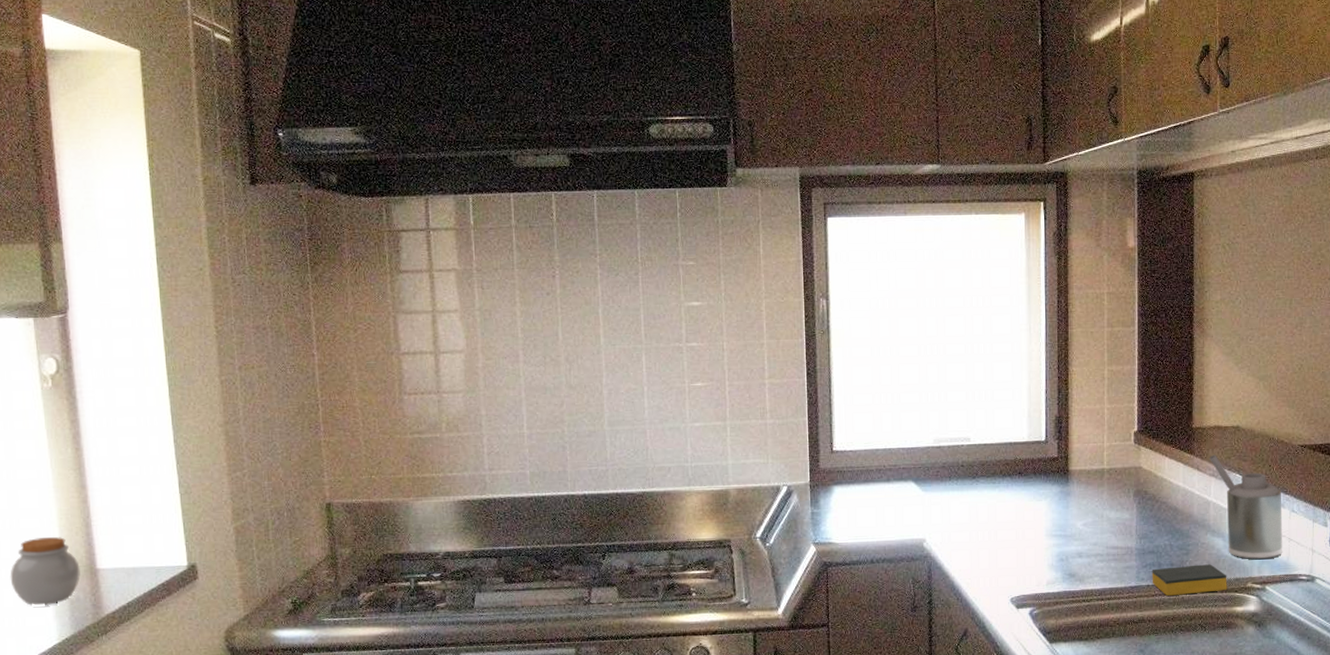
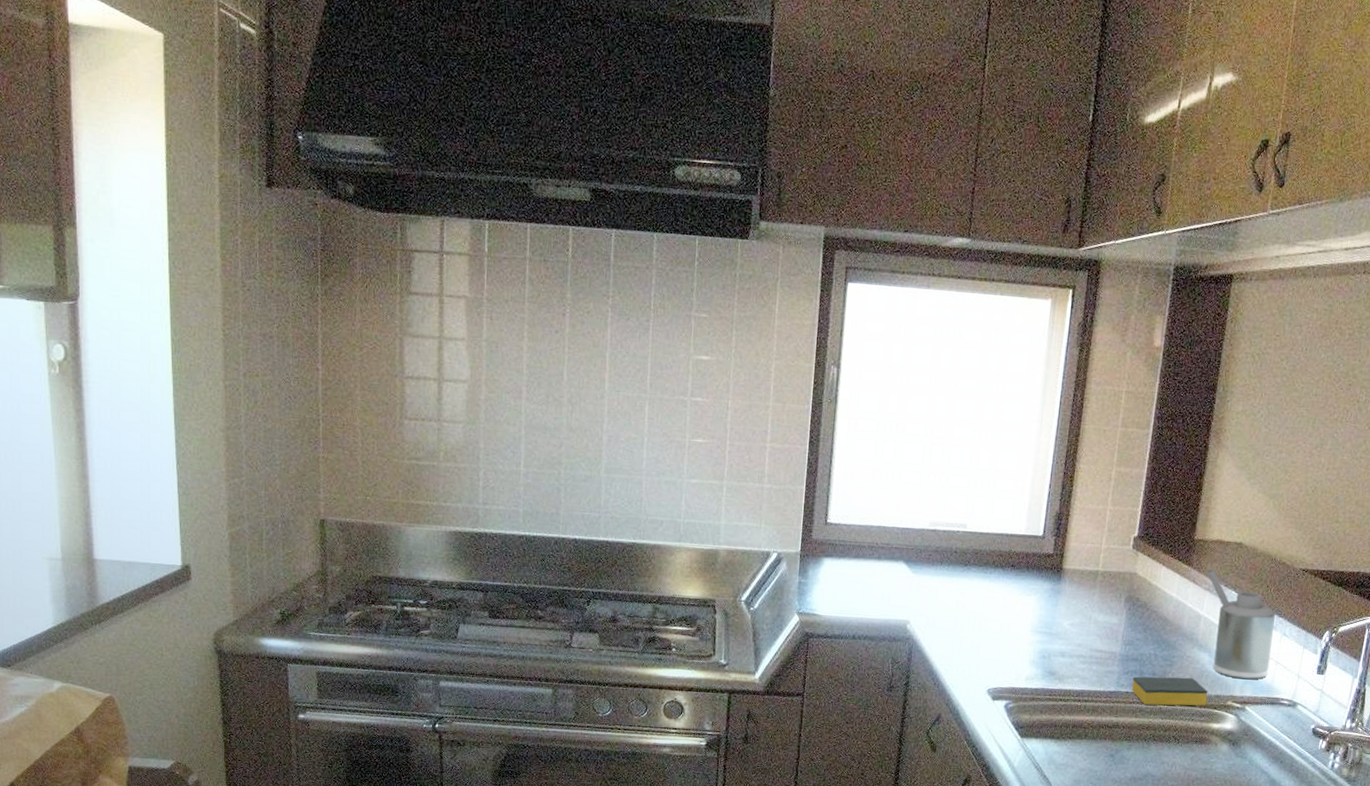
jar: present [10,537,81,606] -> none [10,522,78,589]

